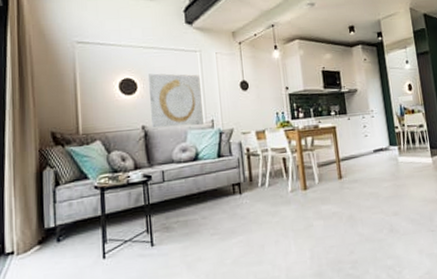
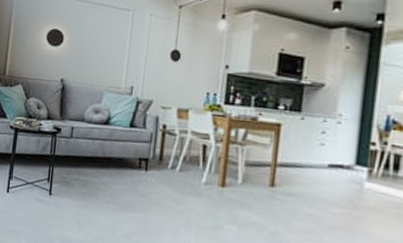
wall art: present [147,73,204,130] -> none [70,27,128,90]

